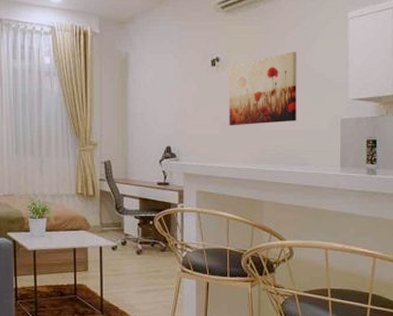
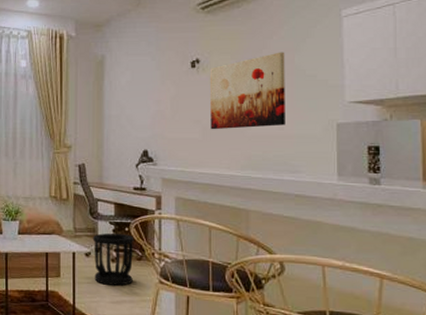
wastebasket: none [118,227,158,276] -> present [92,233,134,286]

